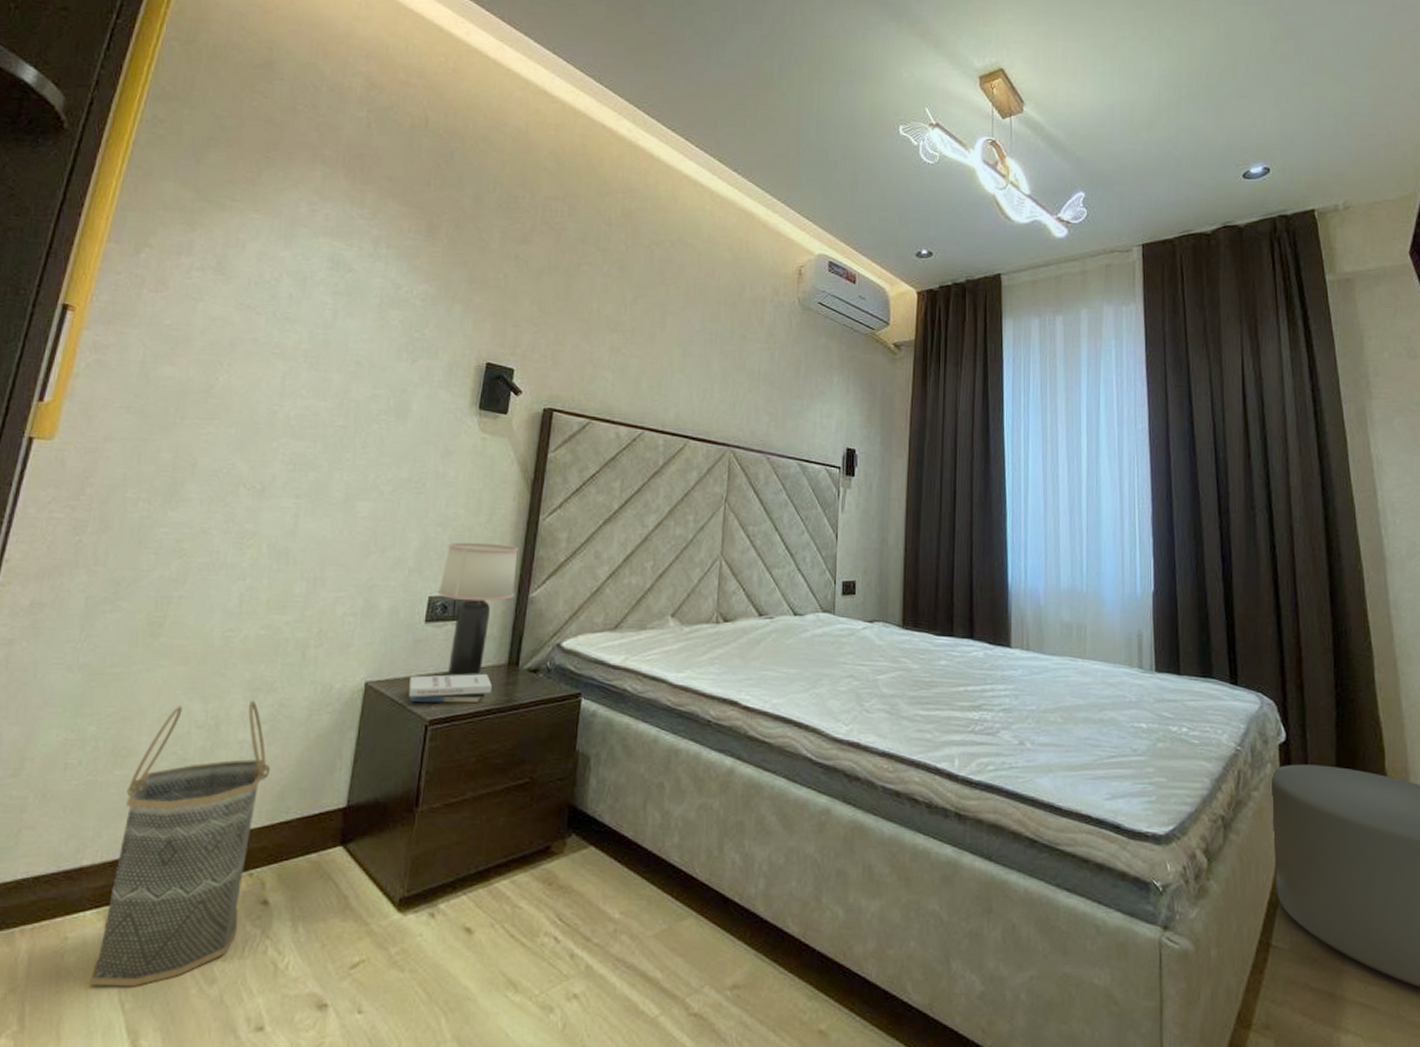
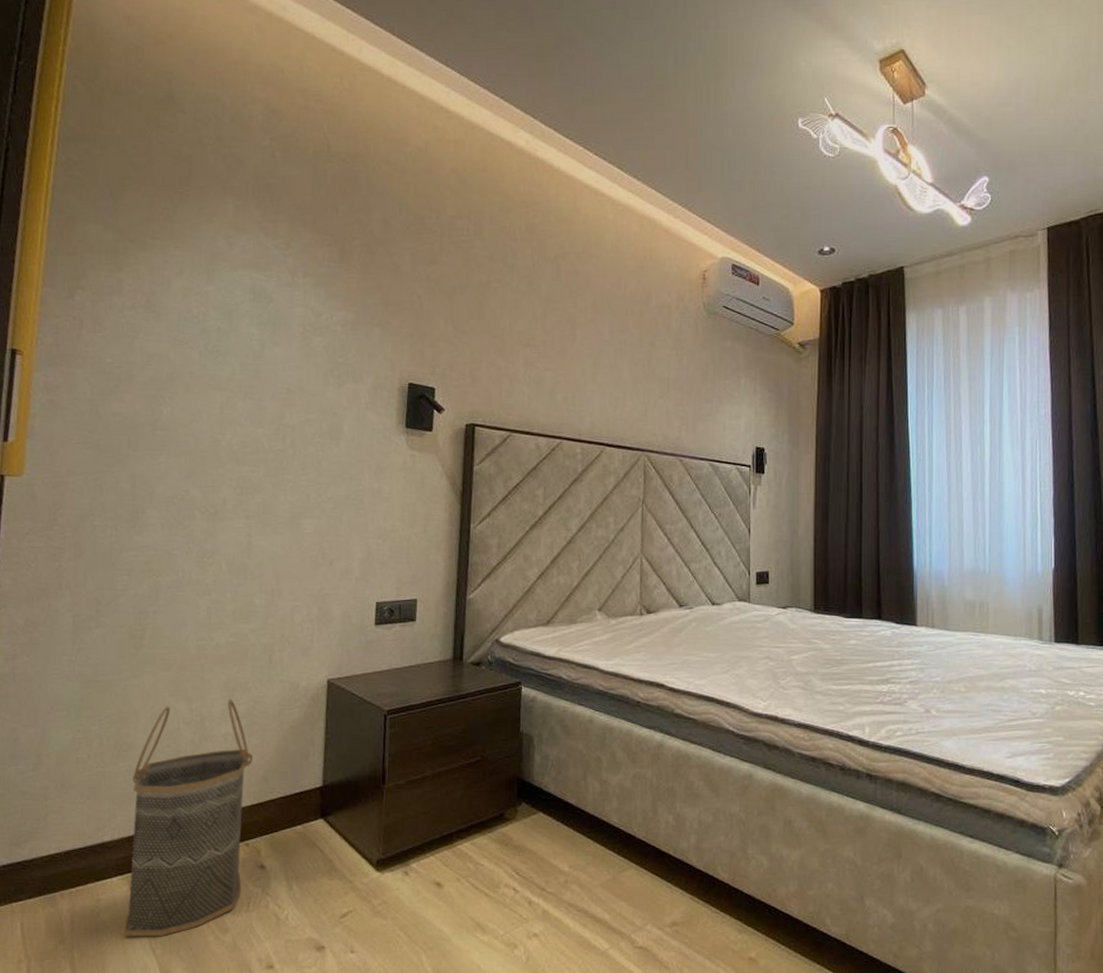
books: present [408,673,493,703] -> none [367,668,441,695]
table lamp: present [437,541,518,676] -> none [383,551,454,671]

